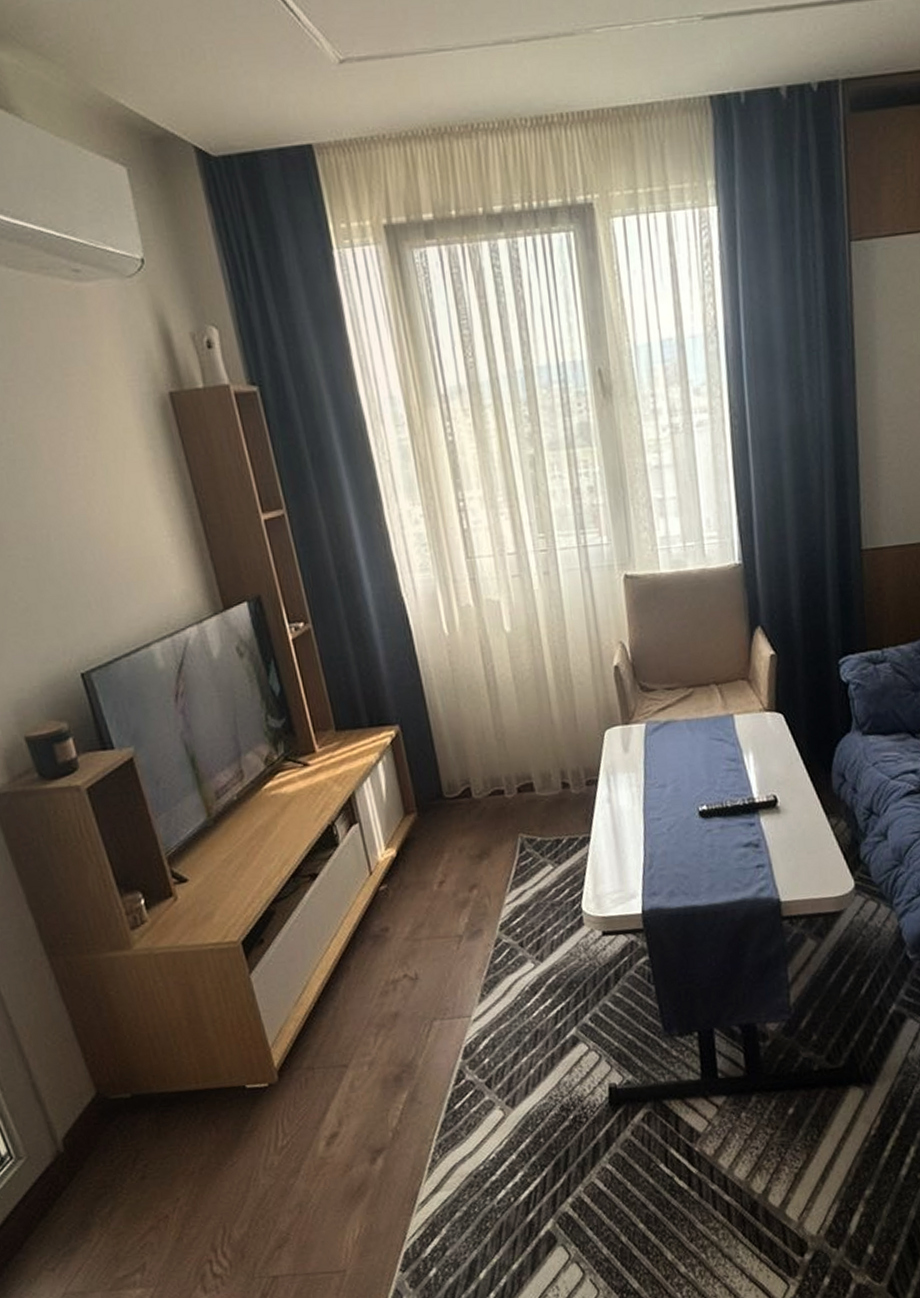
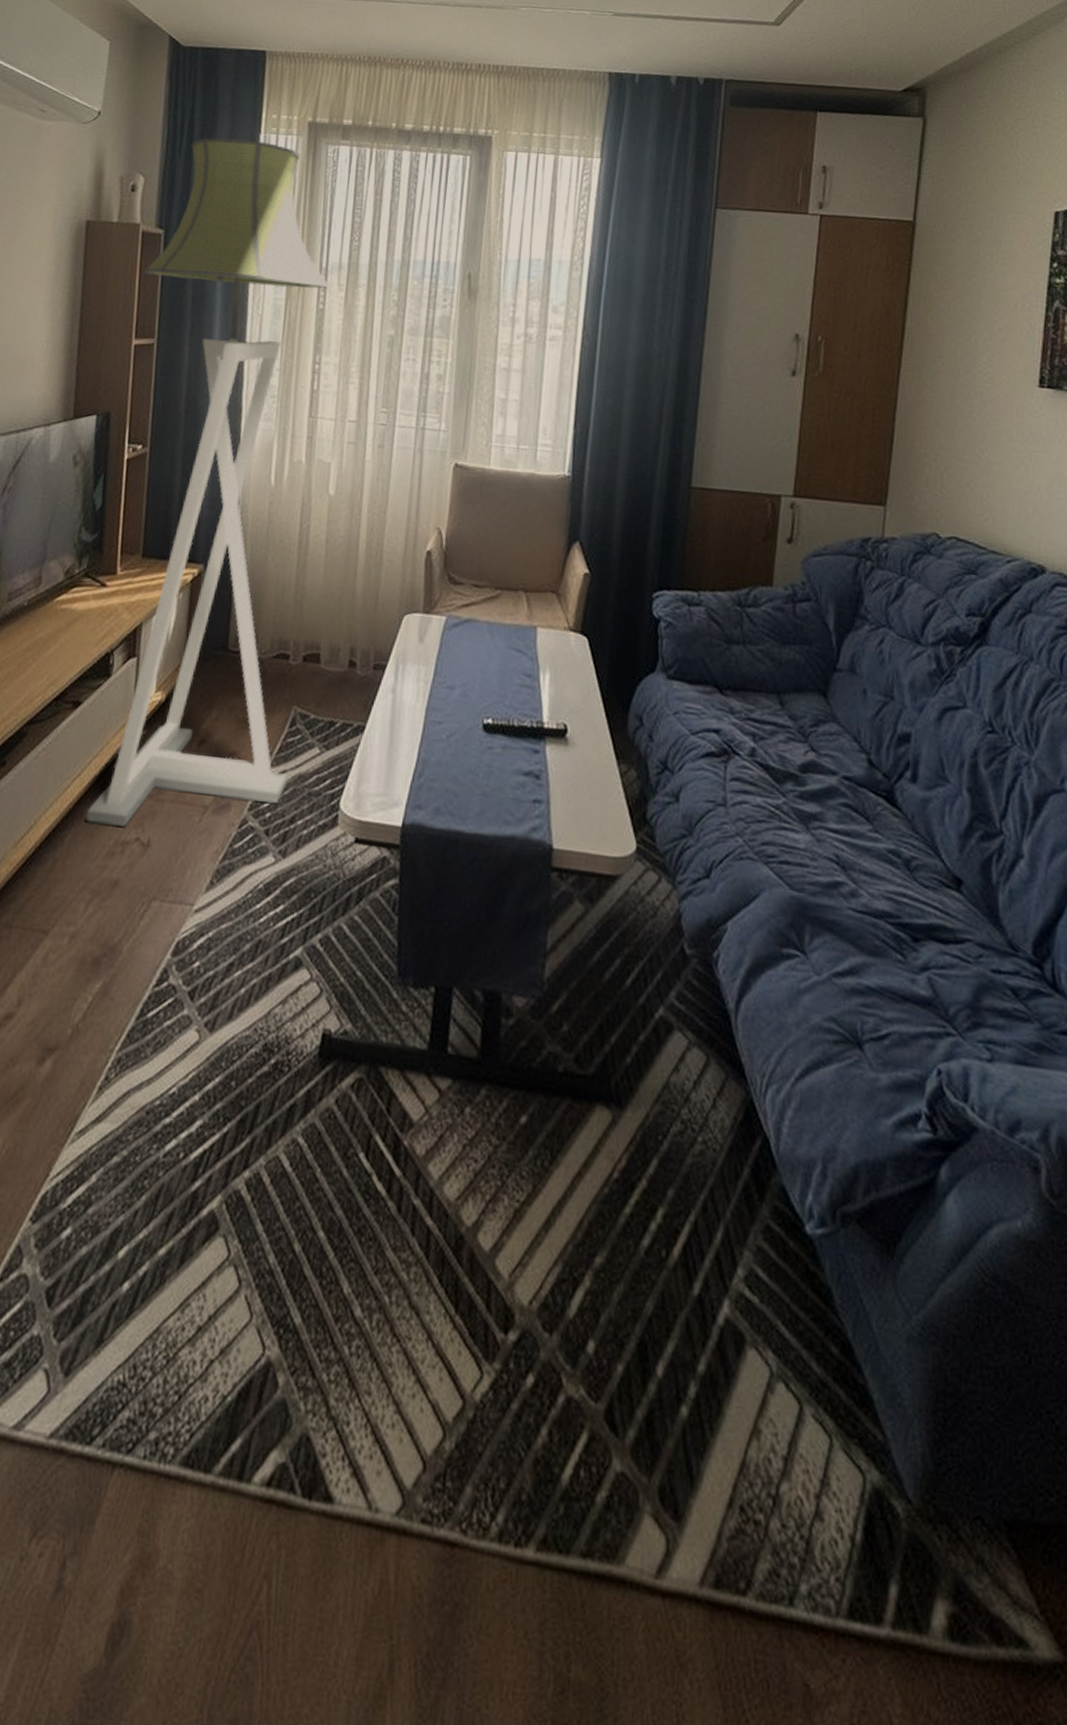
floor lamp: none [249,259,530,972] -> present [86,137,331,828]

